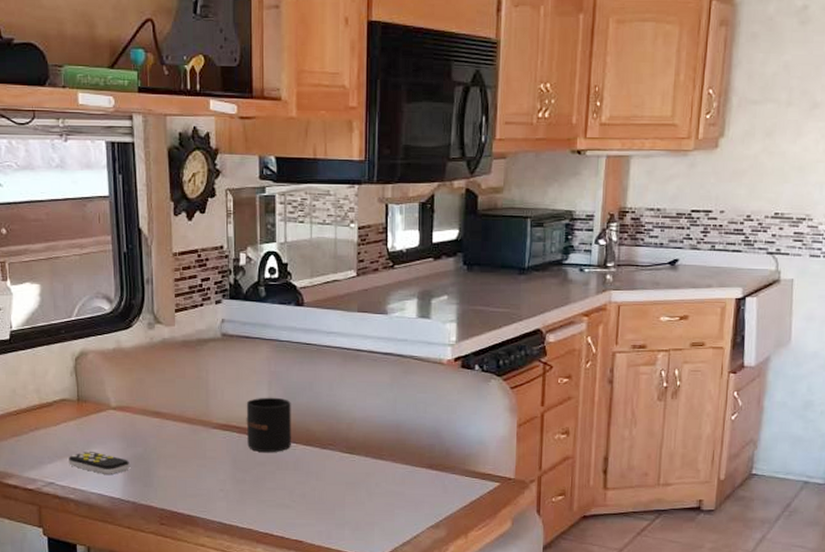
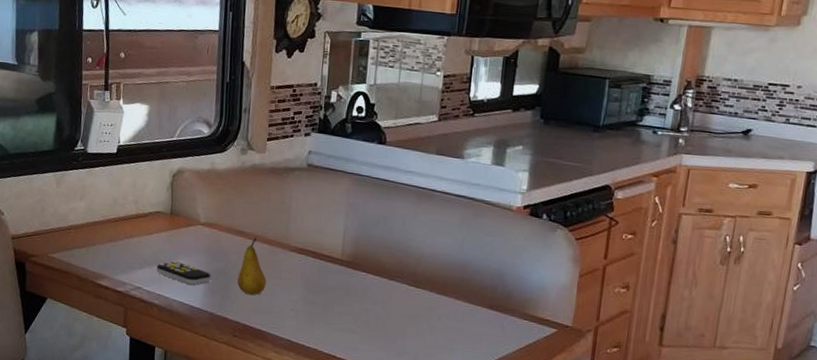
fruit: none [158,417,190,479] -> present [237,238,267,295]
mug: present [246,397,291,453] -> none [320,226,365,279]

